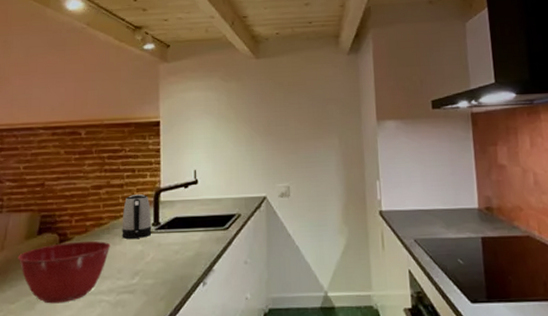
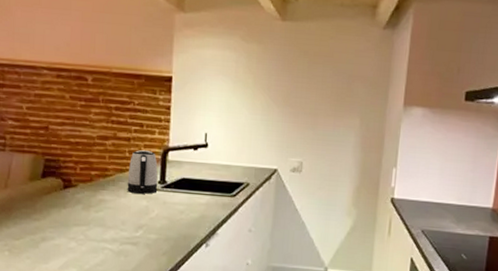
mixing bowl: present [18,241,111,304] -> none [22,189,115,246]

